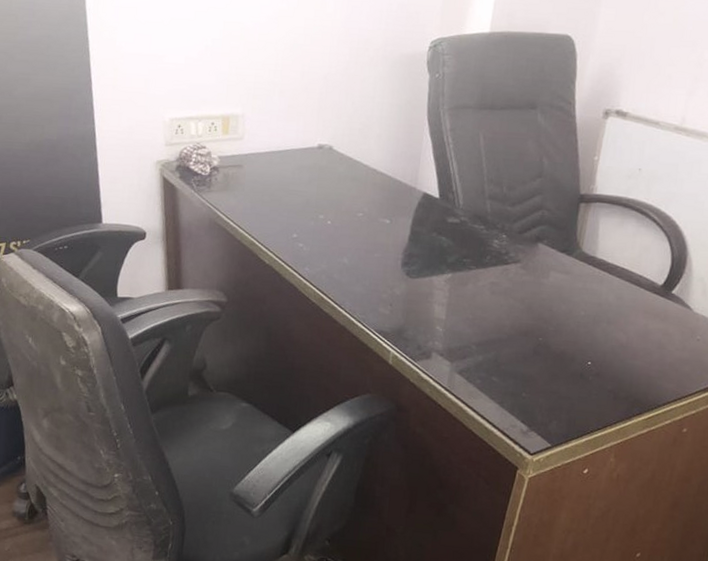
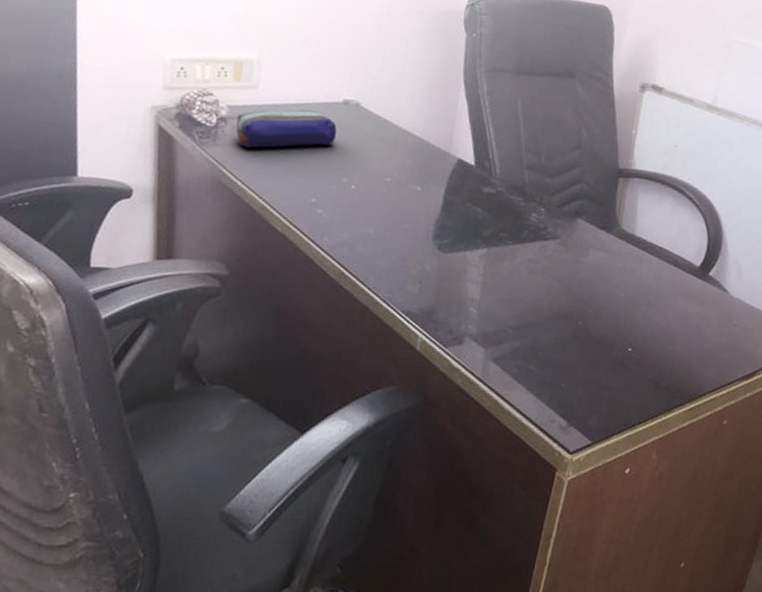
pencil case: none [226,156,313,193] -> present [236,109,337,148]

